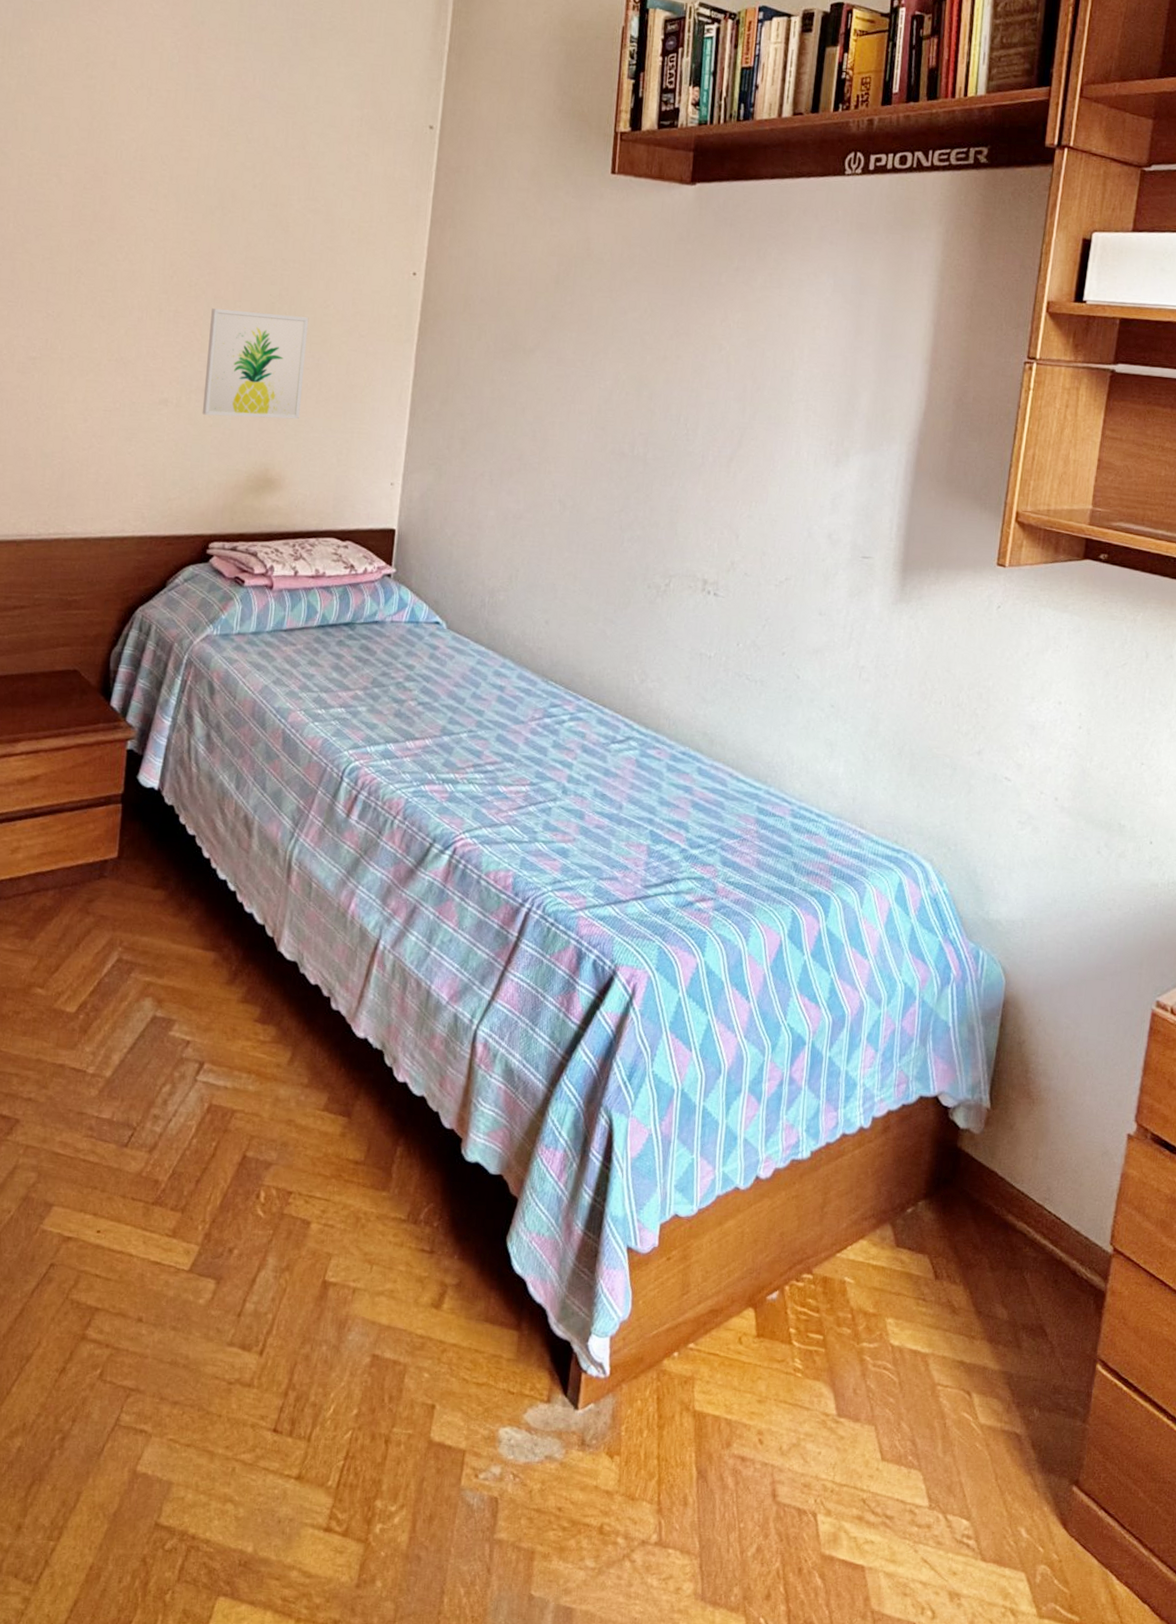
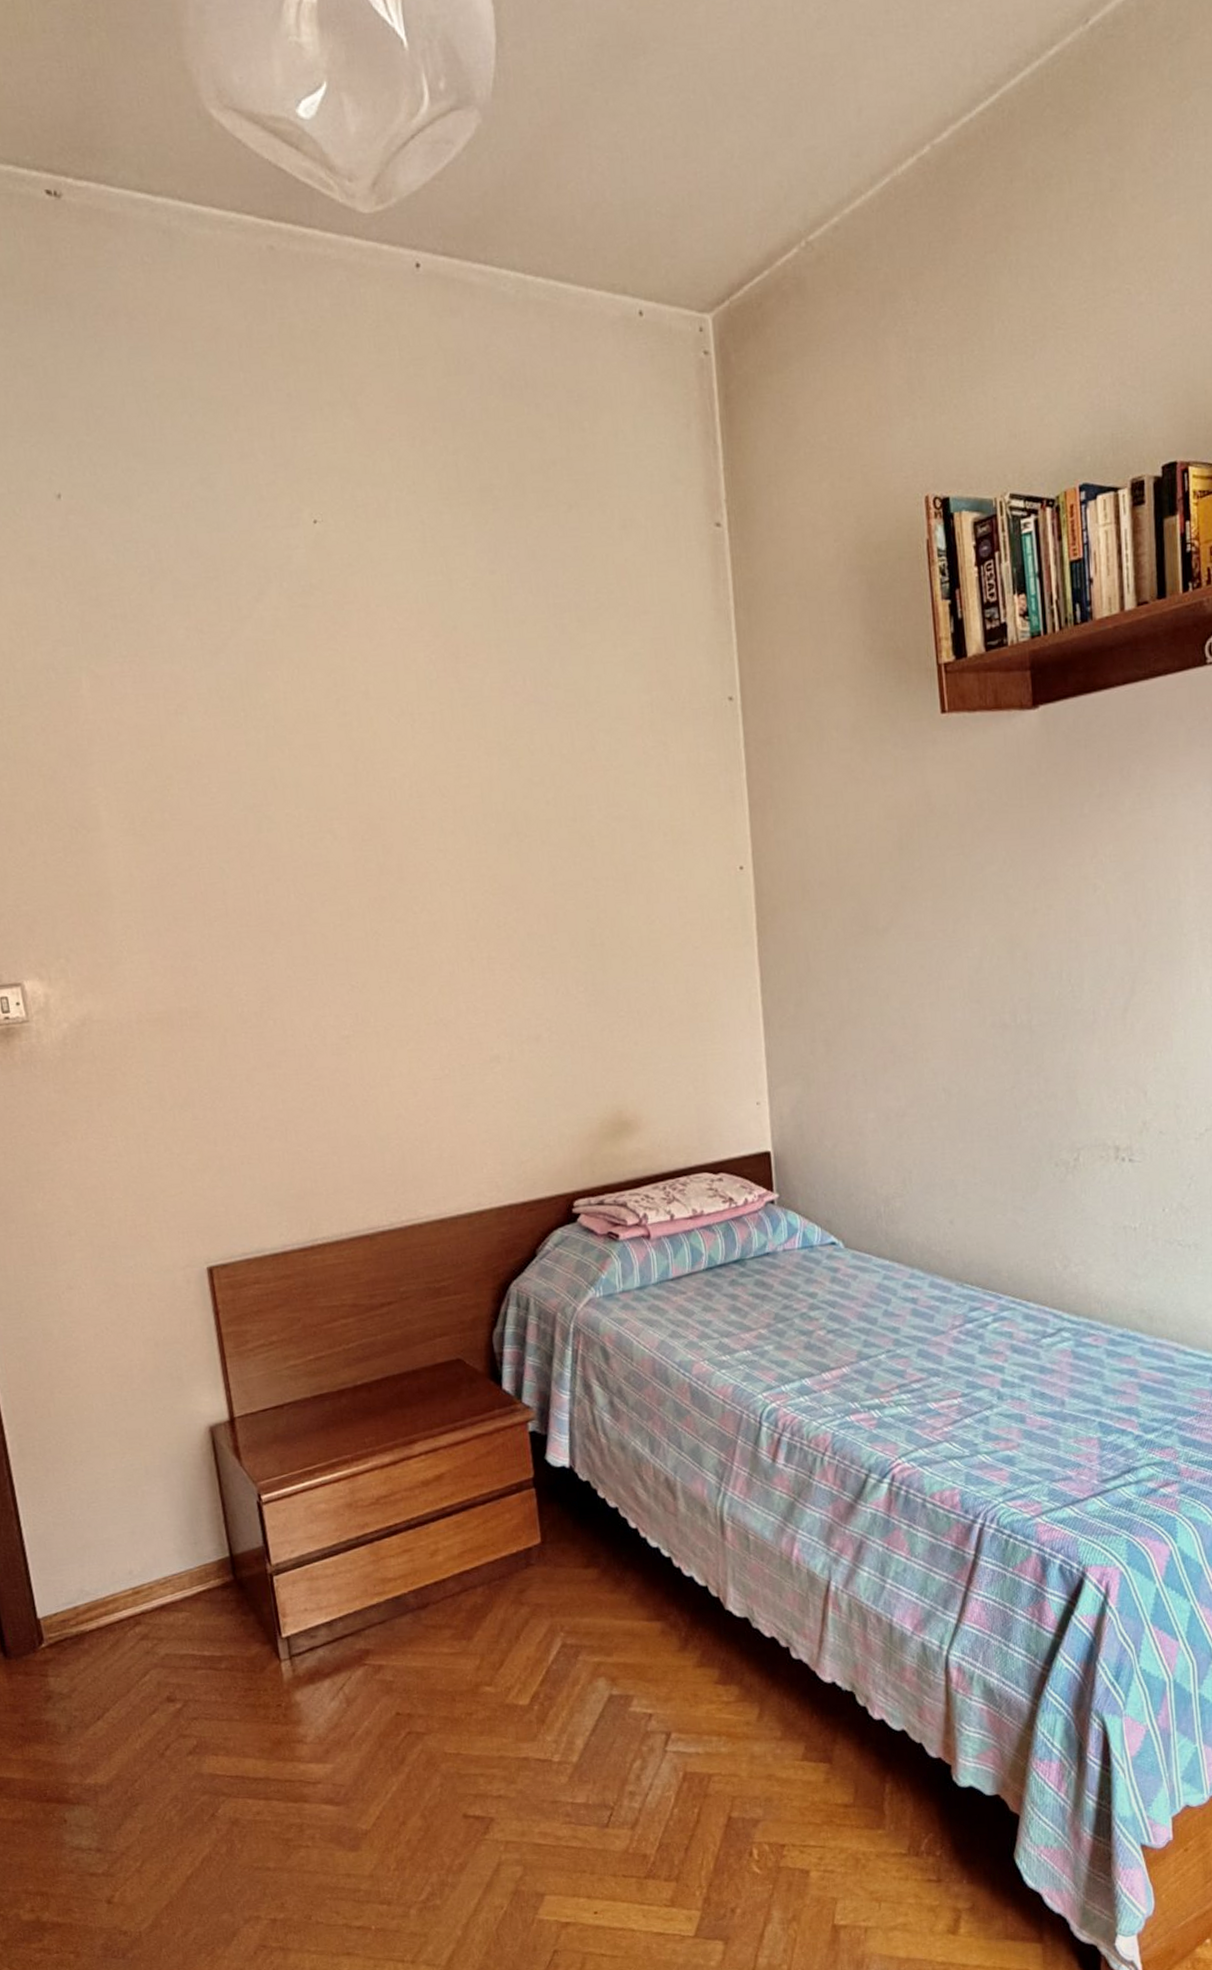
wall art: present [202,308,309,420] -> none [527,938,644,1065]

